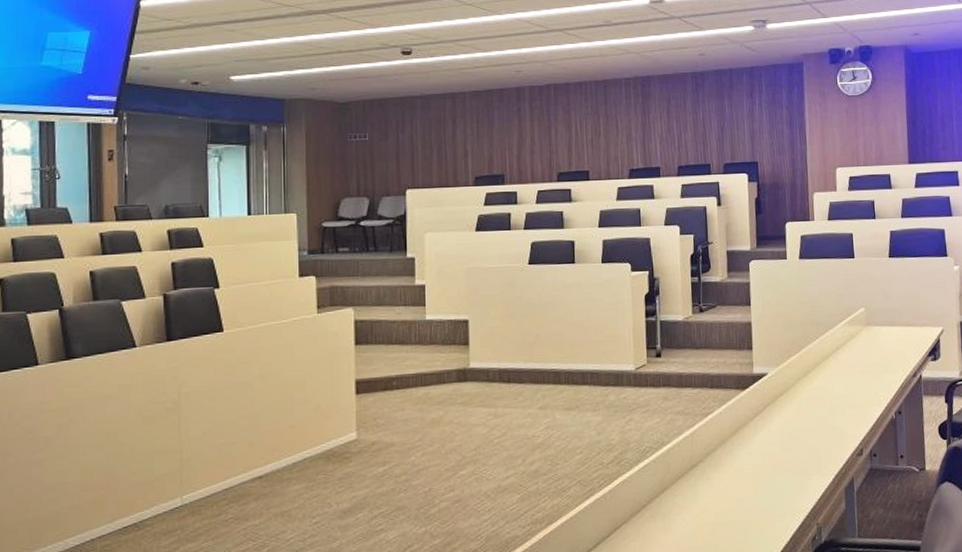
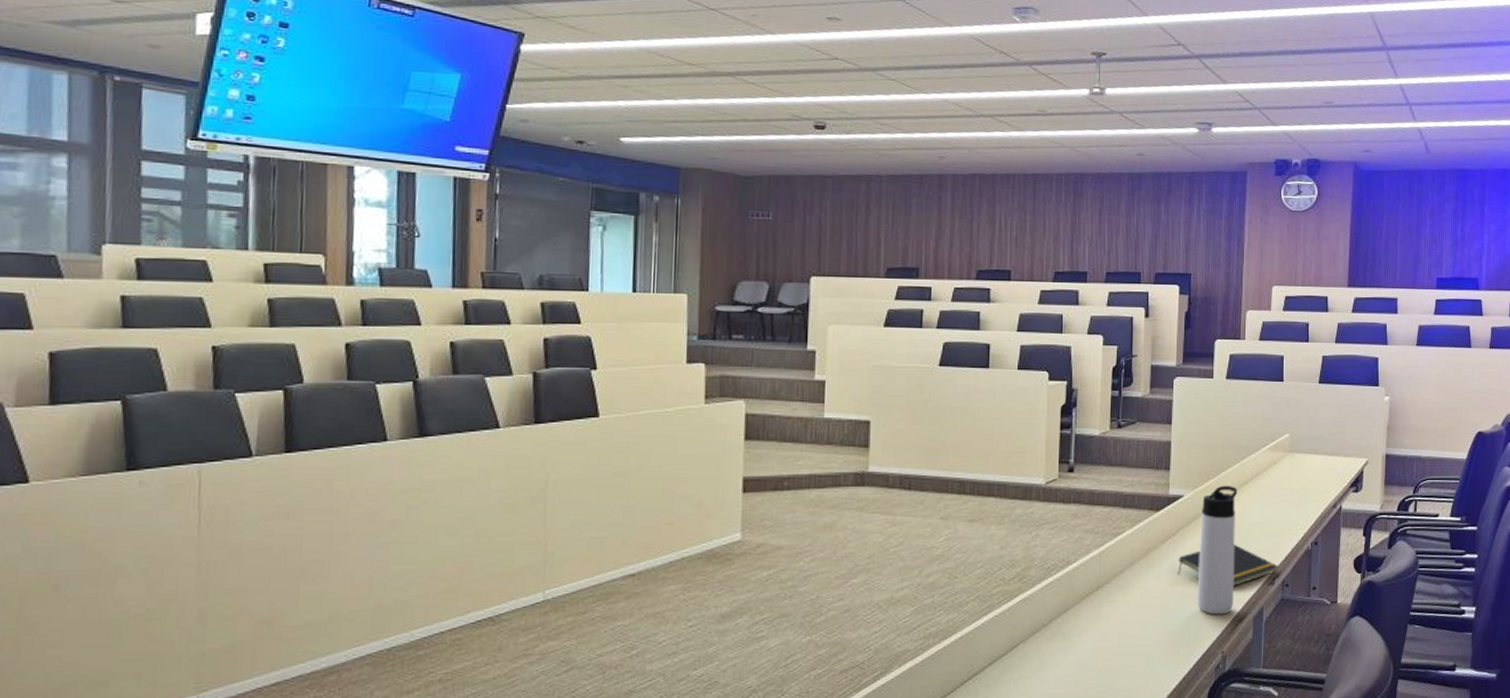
notepad: none [767,417,865,459] -> present [1177,544,1278,586]
thermos bottle: none [785,361,824,488] -> present [1197,486,1238,615]

